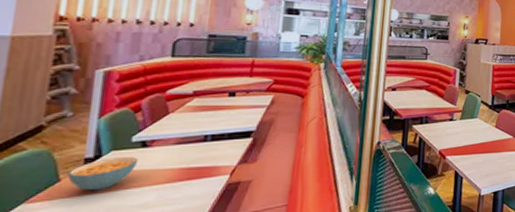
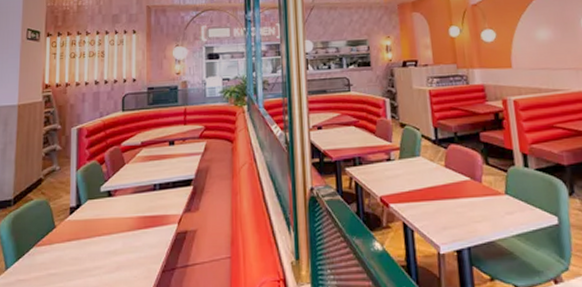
cereal bowl: present [67,156,139,191] -> none [60,205,107,237]

